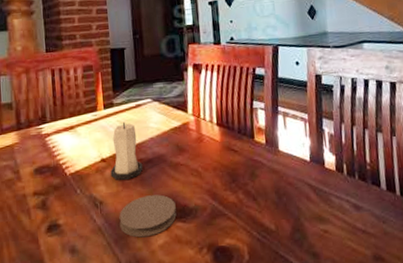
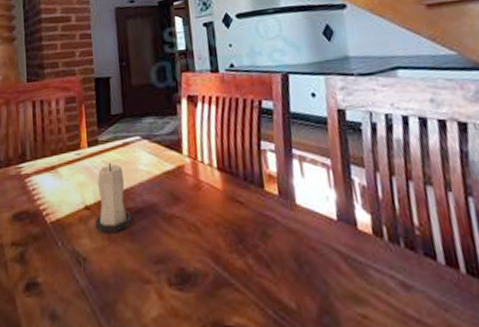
coaster: present [119,194,177,238] -> none [105,253,172,307]

